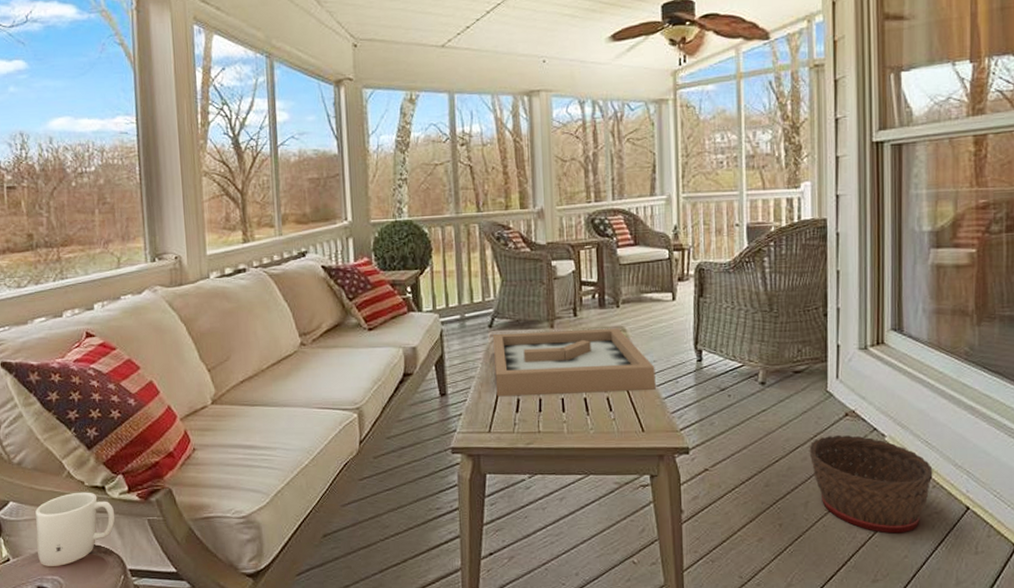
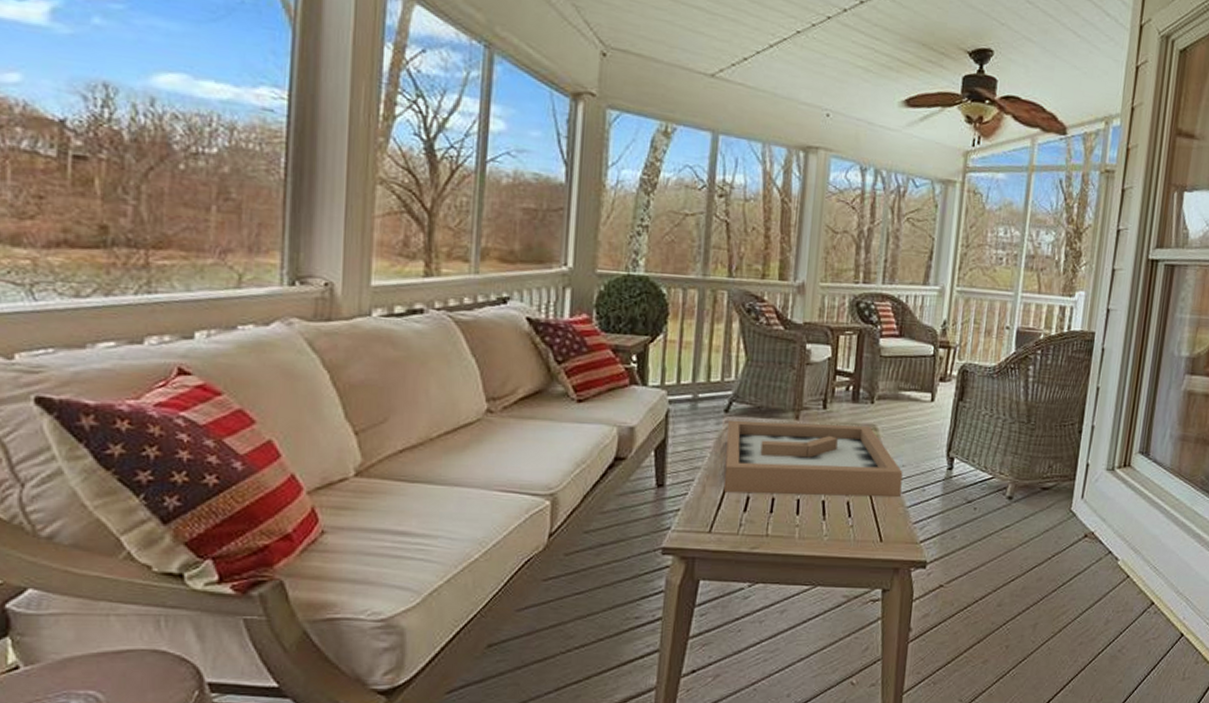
mug: present [35,492,115,566] -> none [65,579,195,677]
basket: present [809,434,933,534] -> none [1044,556,1157,658]

